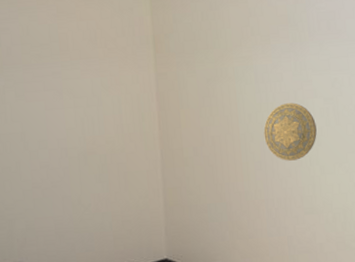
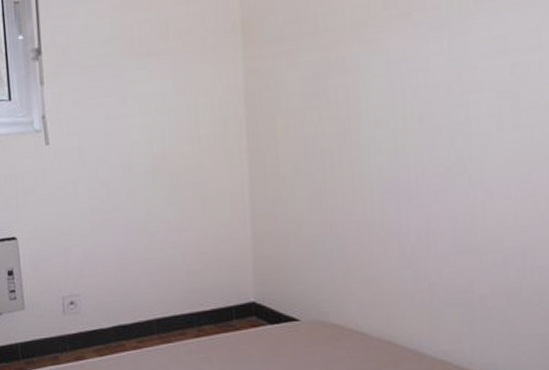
decorative plate: present [263,103,317,161] -> none [397,99,482,181]

